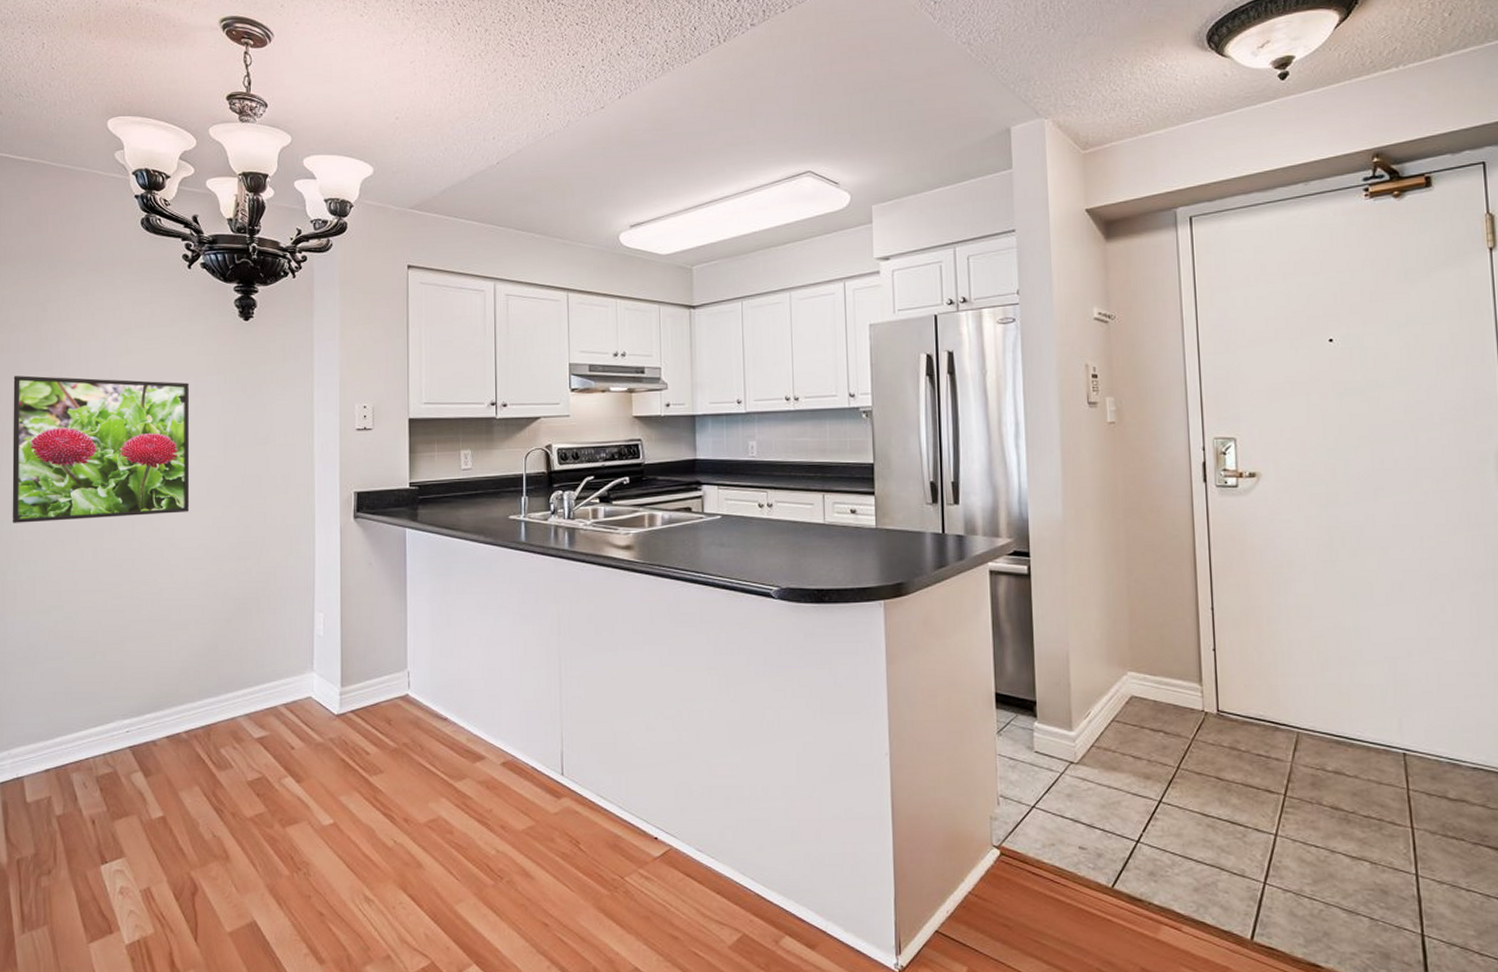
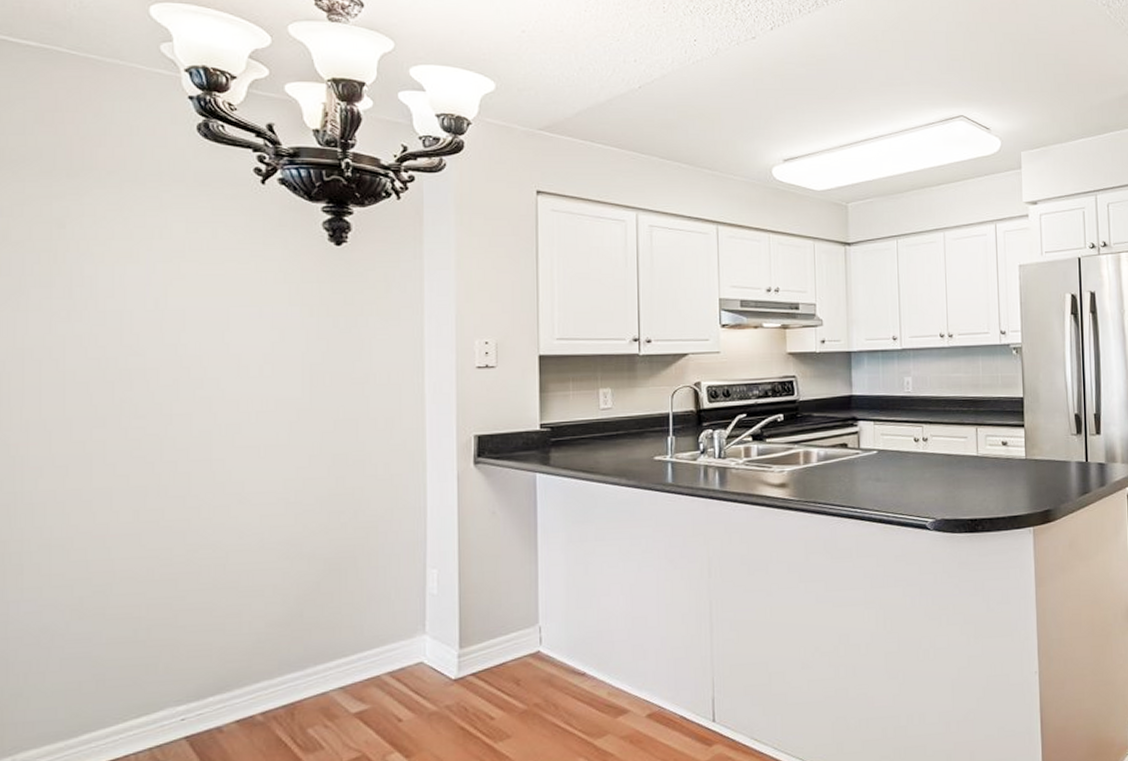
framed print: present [12,375,190,523] -> none [15,304,265,482]

